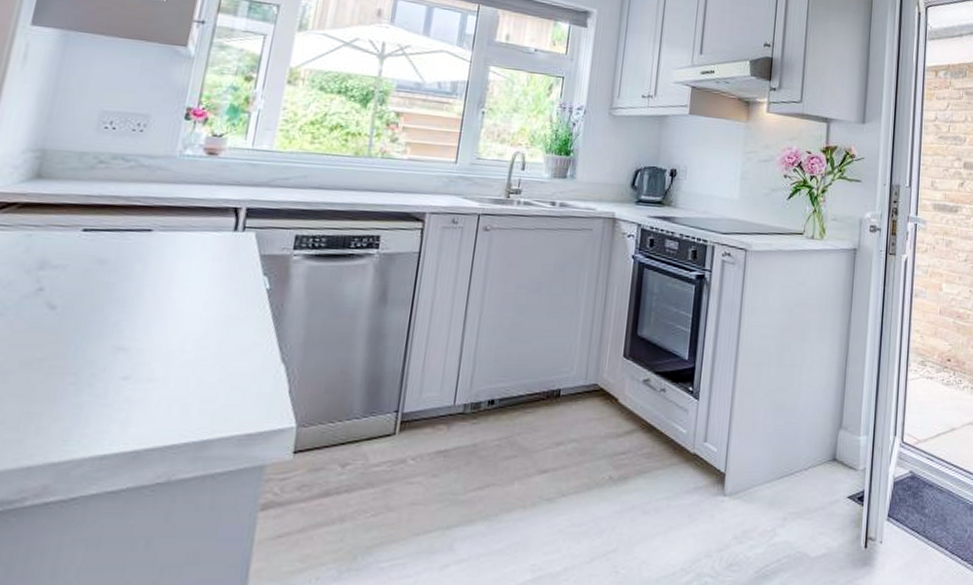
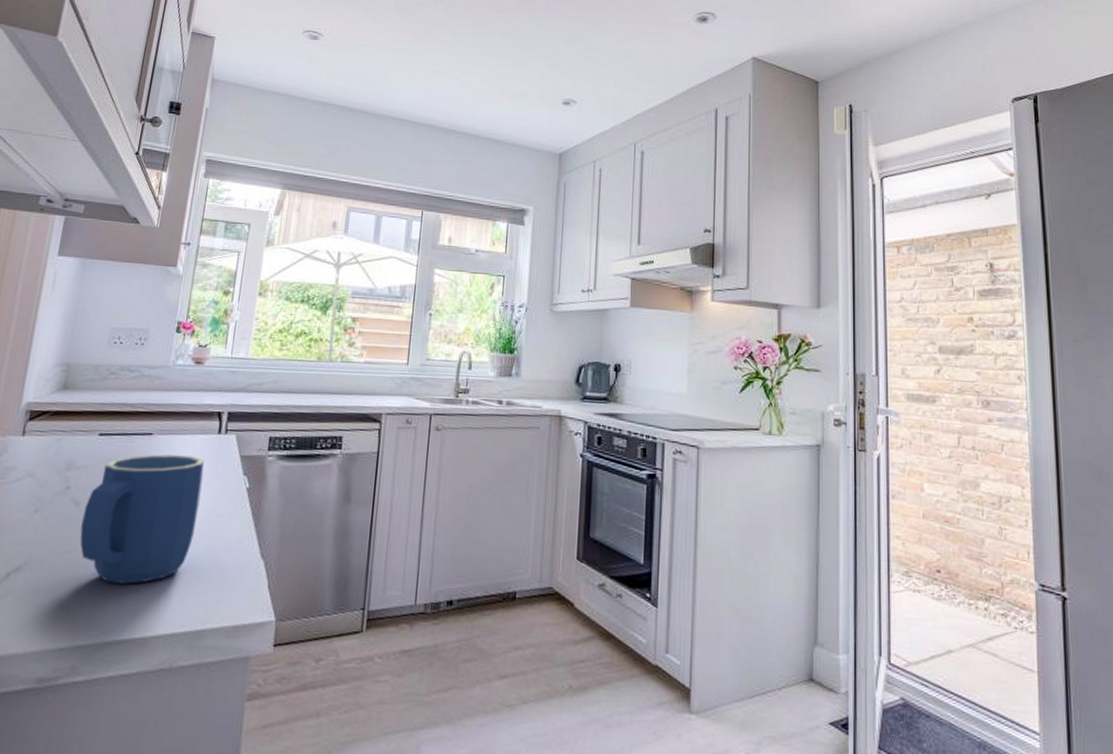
mug: none [55,252,216,394] -> present [80,454,204,584]

